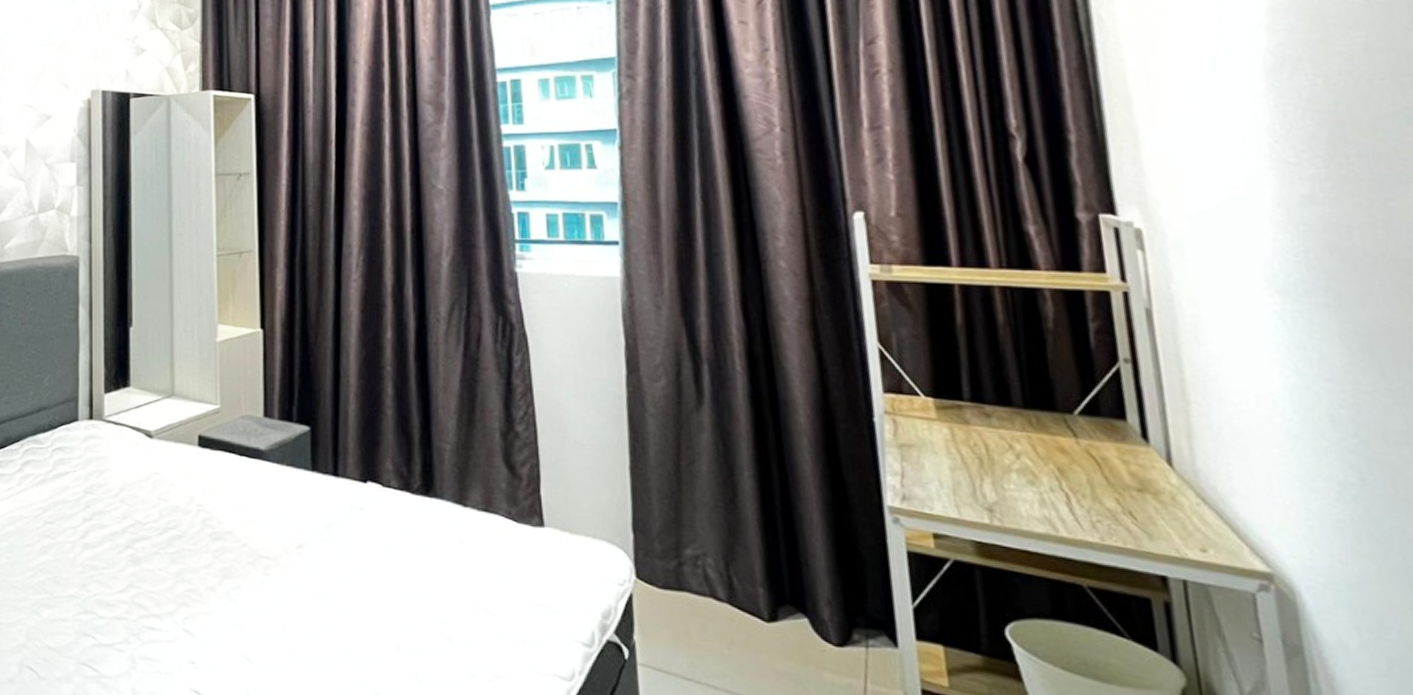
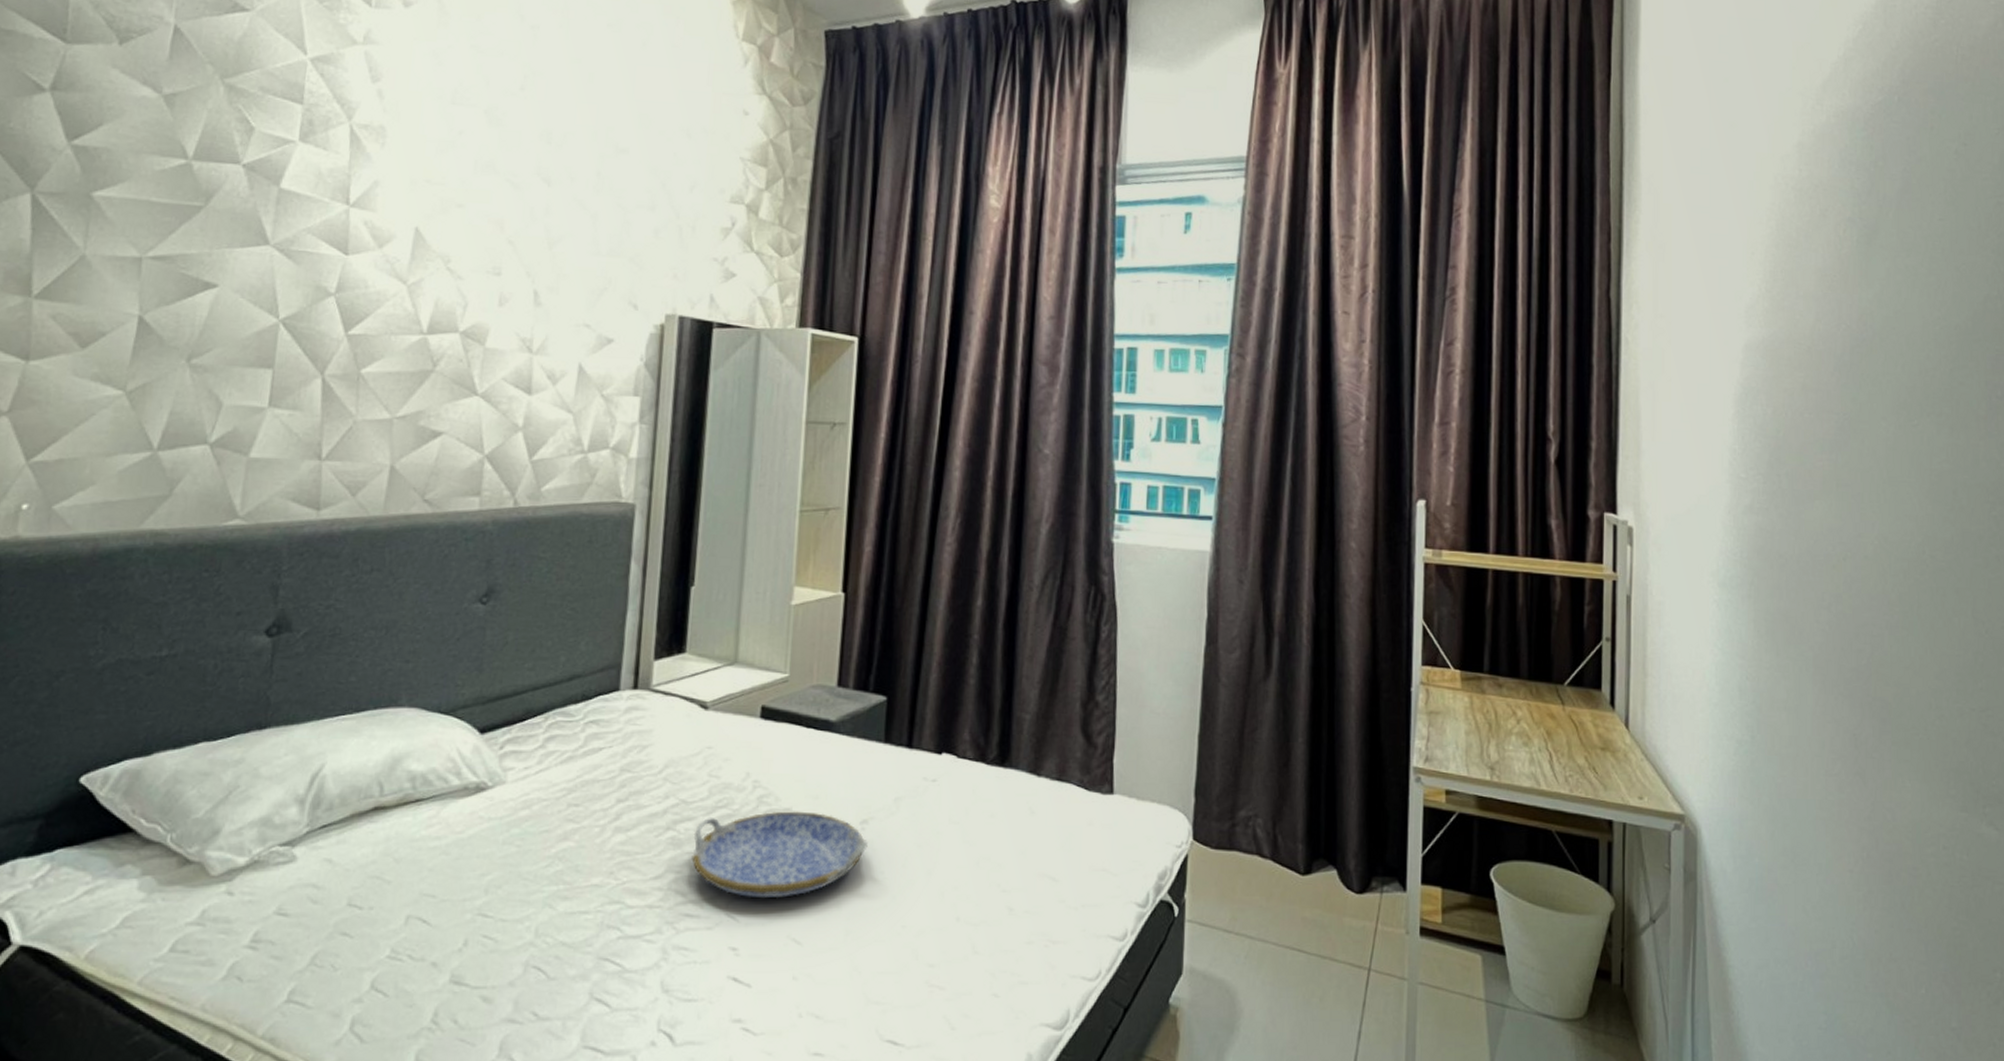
serving tray: none [149,534,305,616] -> present [692,811,868,899]

